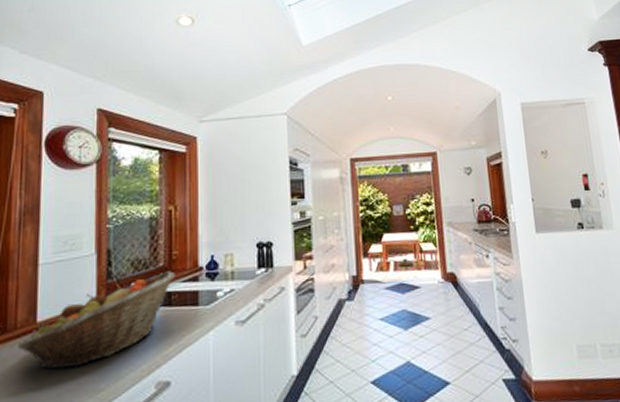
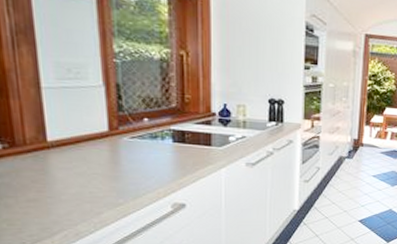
fruit basket: present [16,271,175,370] -> none [29,112,188,184]

